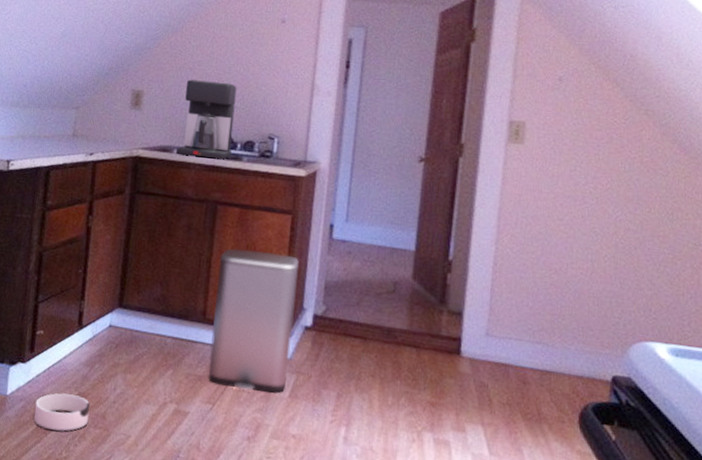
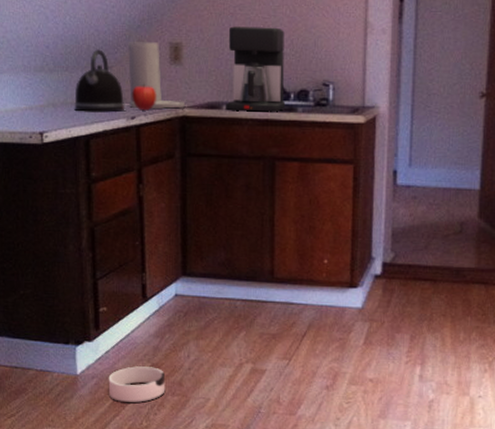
kettle: none [40,91,87,148] -> present [74,49,125,113]
paper towel: none [89,86,140,149] -> present [128,42,185,110]
fruit: none [92,124,115,149] -> present [132,83,156,111]
pedal bin: present [207,248,299,393] -> none [281,204,364,344]

